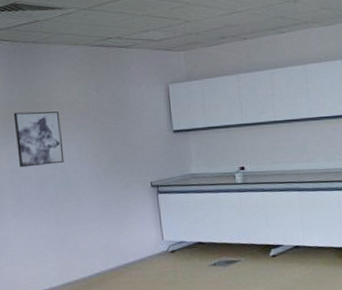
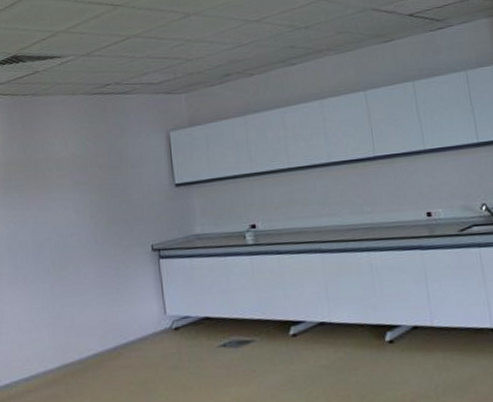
wall art: present [13,111,65,168] -> none [12,168,62,232]

